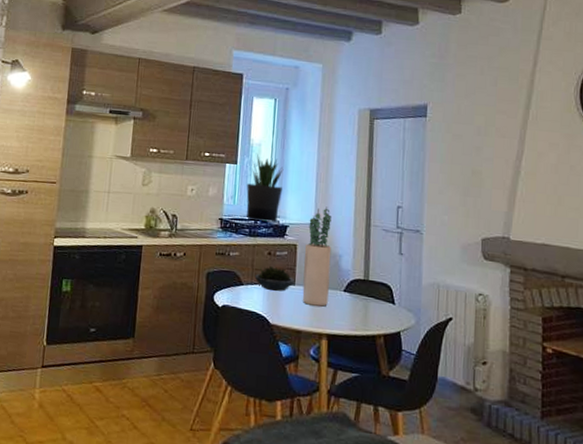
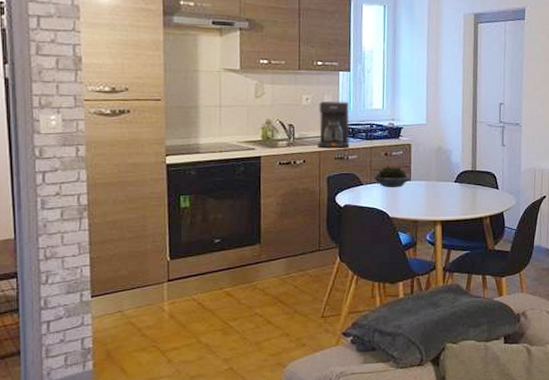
coffee maker: none [199,193,233,244] -> present [318,100,350,148]
planter: present [246,153,284,223] -> none [361,60,396,126]
vase: present [302,206,332,307] -> none [417,107,443,197]

